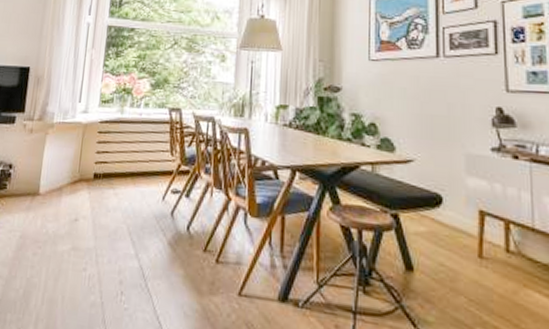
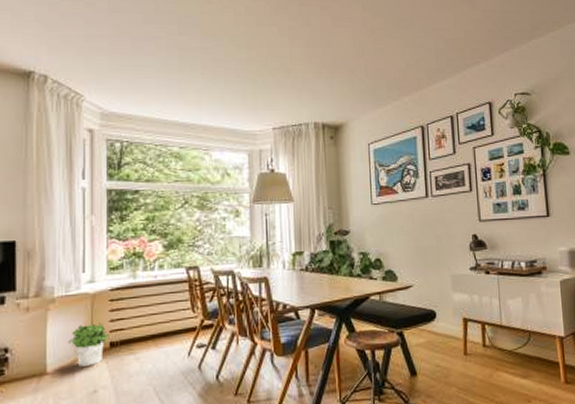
potted plant: none [59,153,95,194] -> present [67,323,110,366]

